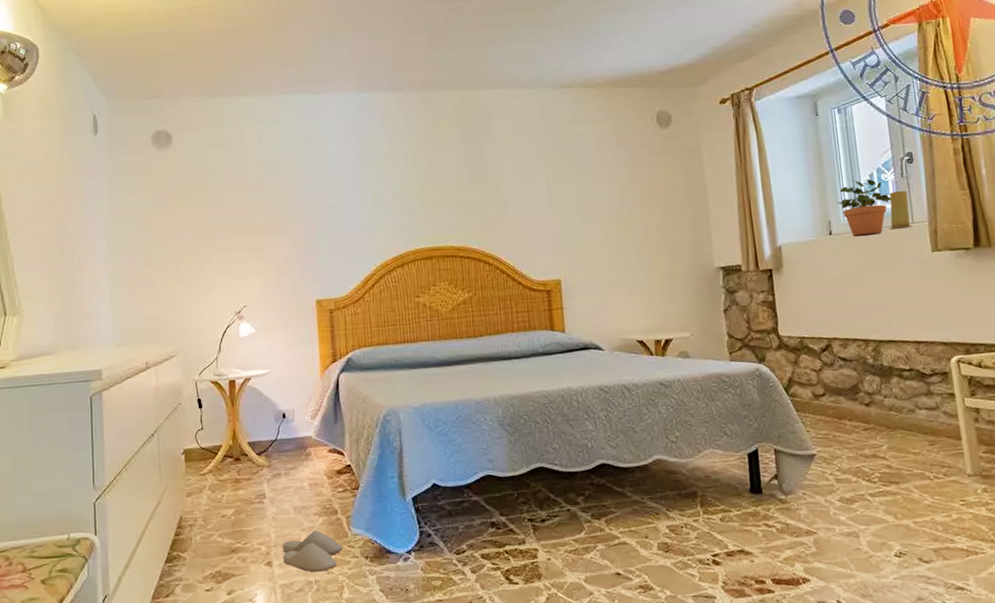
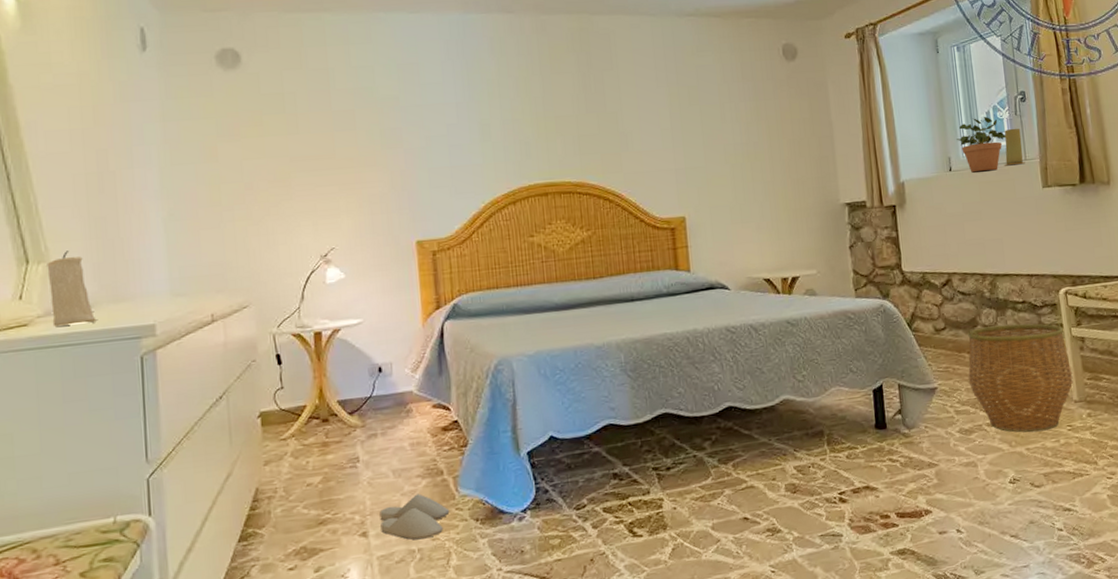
candle: none [20,305,57,369] -> present [47,251,97,326]
basket: none [849,390,967,505] -> present [968,321,1074,432]

